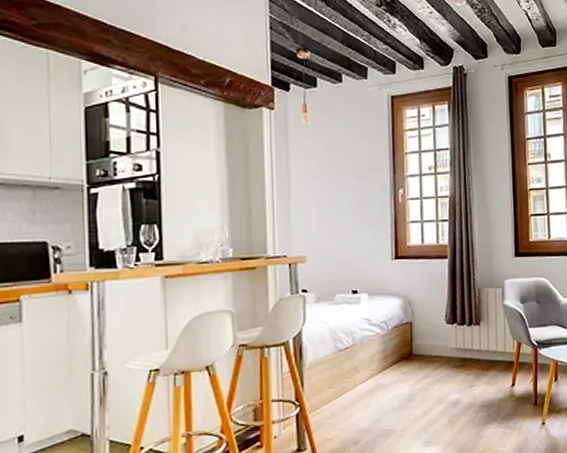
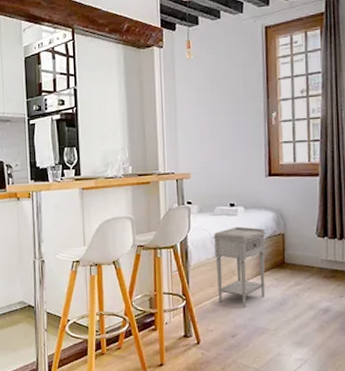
nightstand: none [332,316,393,408] -> present [213,226,267,307]

